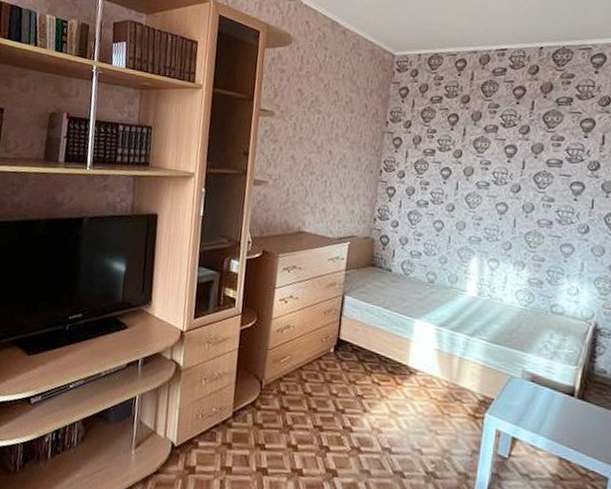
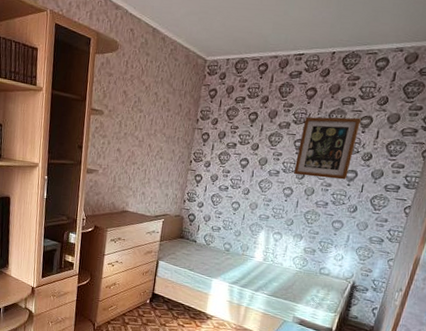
wall art: none [507,119,581,194] -> present [294,116,361,180]

